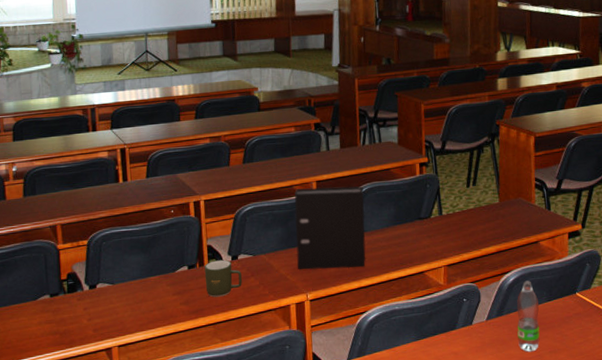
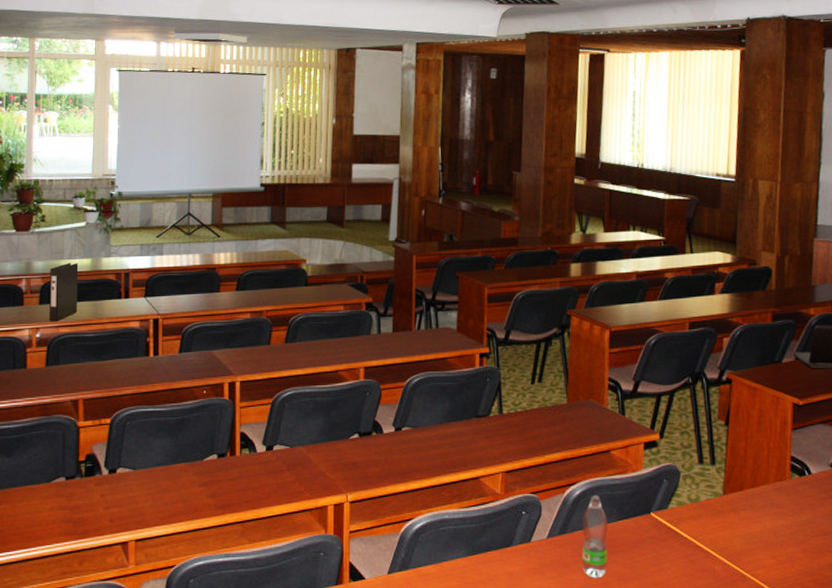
binder: none [20,101,49,156] -> present [49,262,79,321]
mug: present [204,259,242,297] -> none [235,450,276,492]
binder: present [294,186,366,270] -> none [337,374,416,468]

